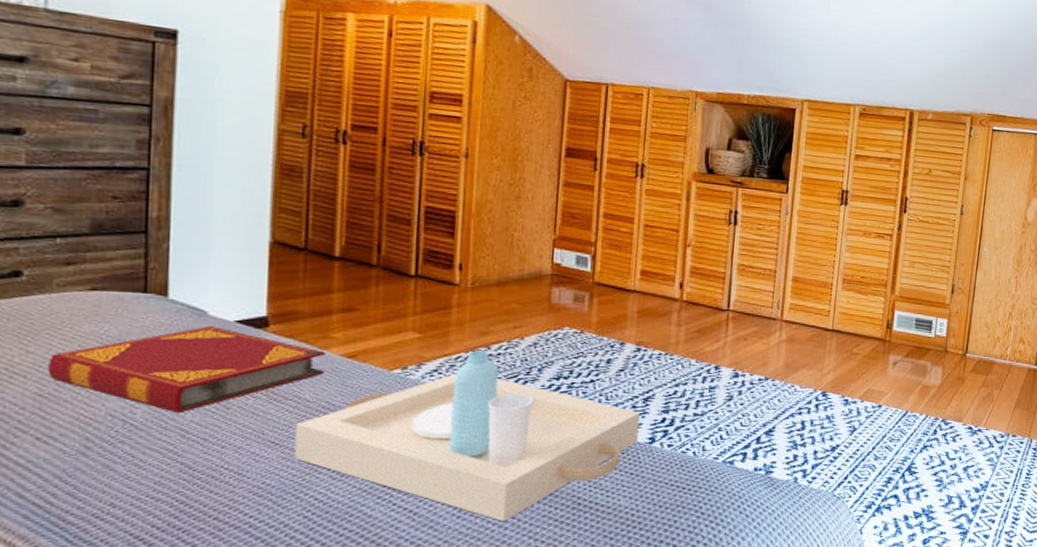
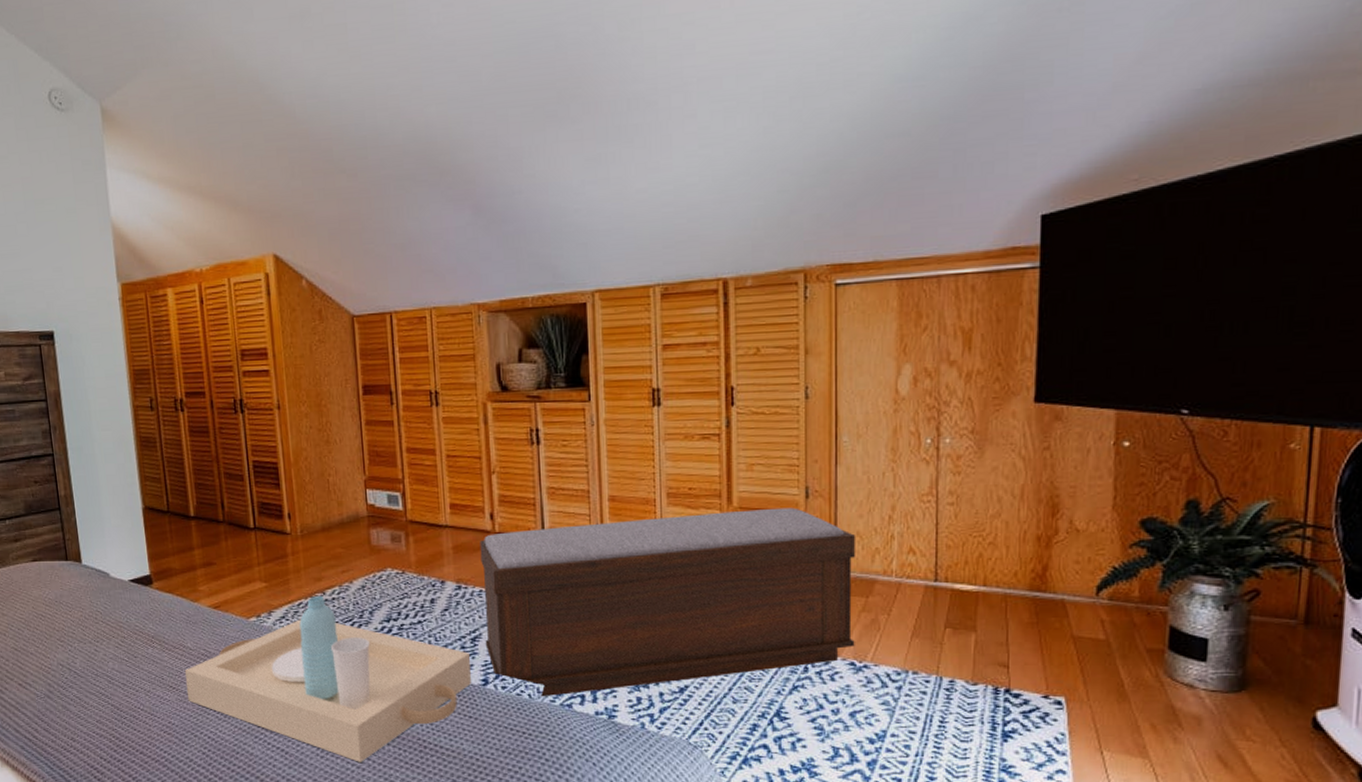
hardback book: present [48,326,325,413] -> none [16,586,198,662]
bench: none [657,299,984,455] -> present [480,507,855,697]

